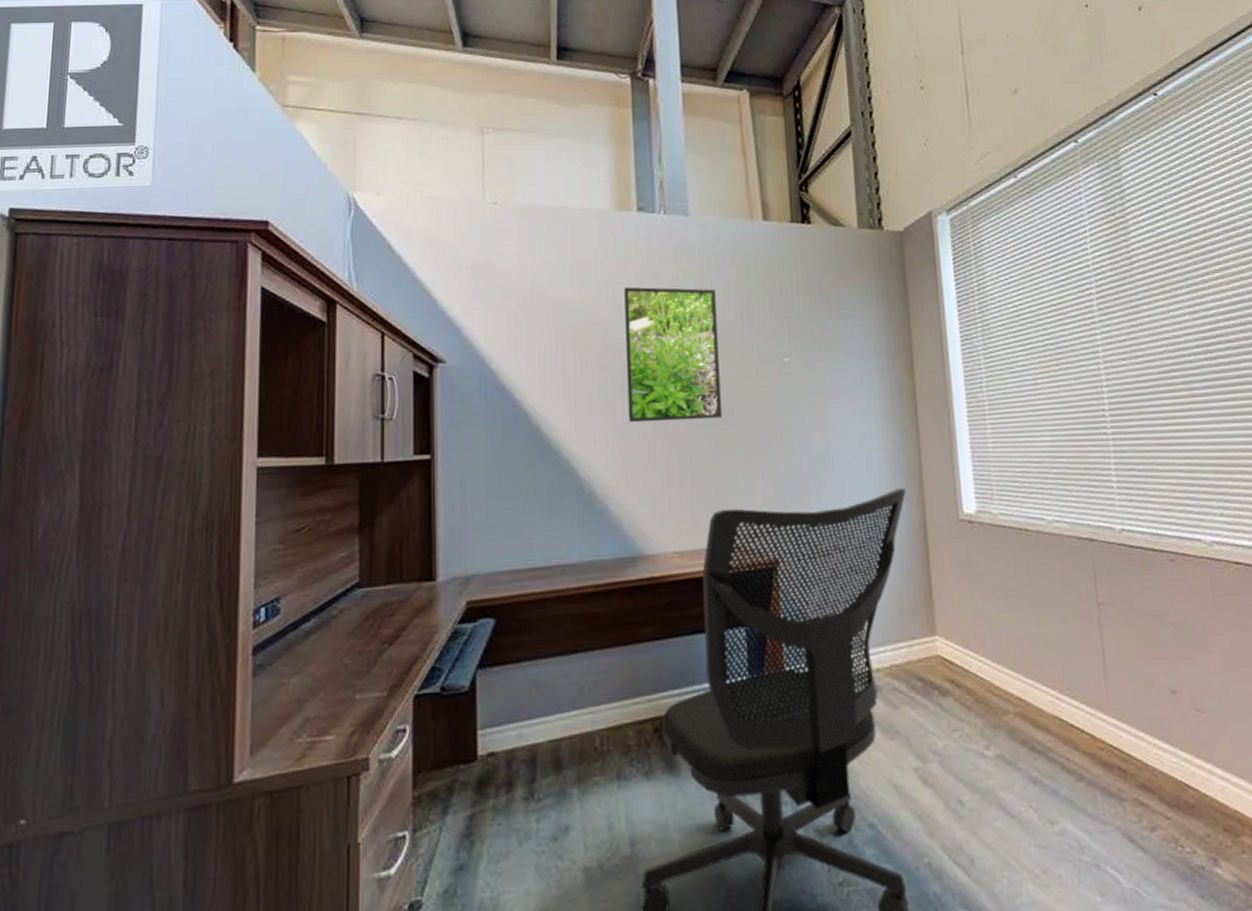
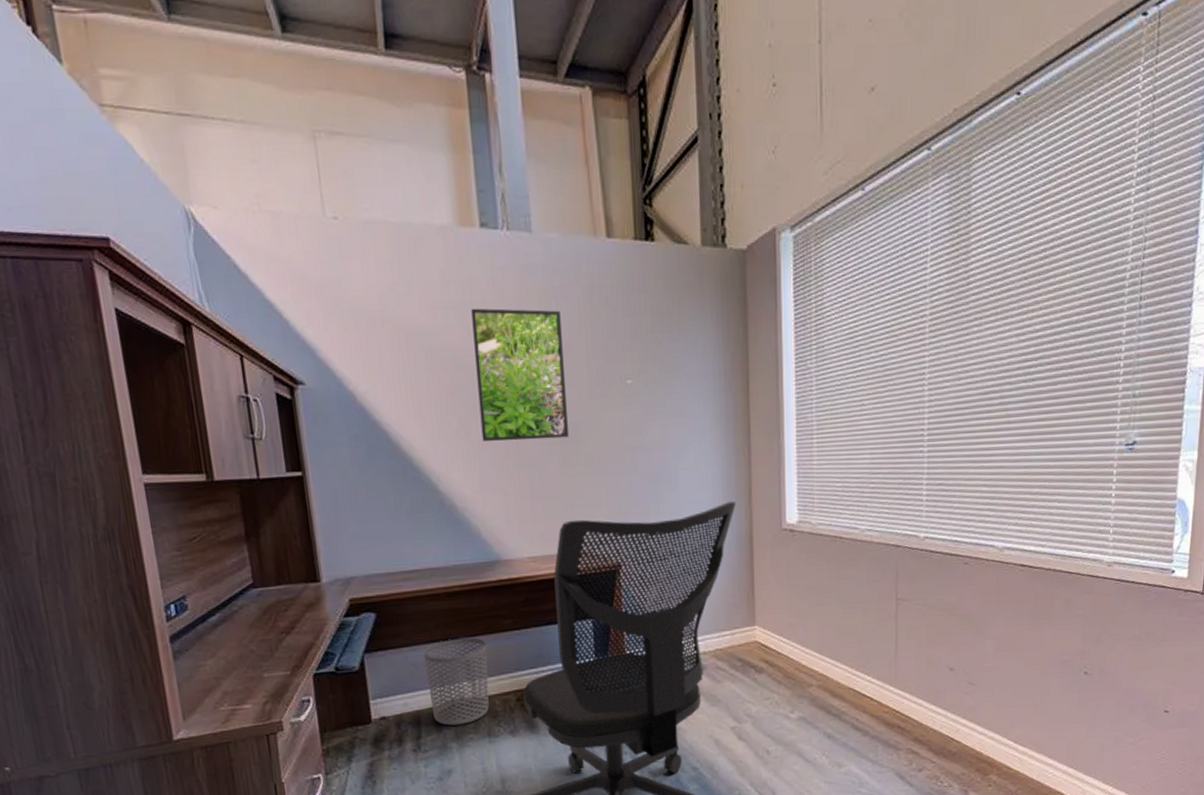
waste bin: none [547,649,622,765] -> present [423,637,489,726]

